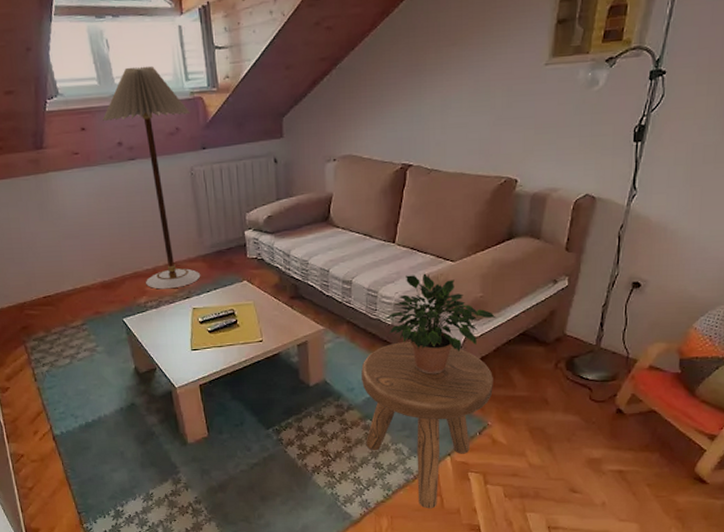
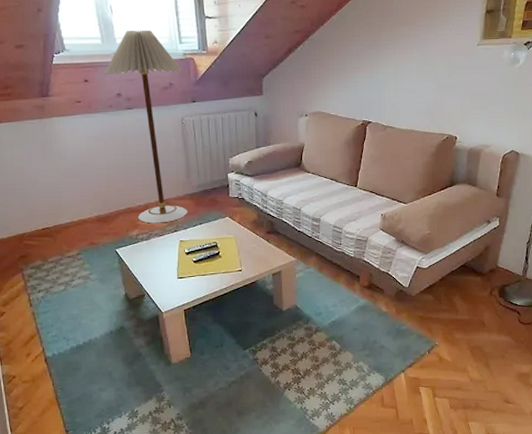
stool: present [361,341,493,509] -> none [328,271,439,420]
potted plant: present [383,273,496,375] -> none [347,213,441,301]

